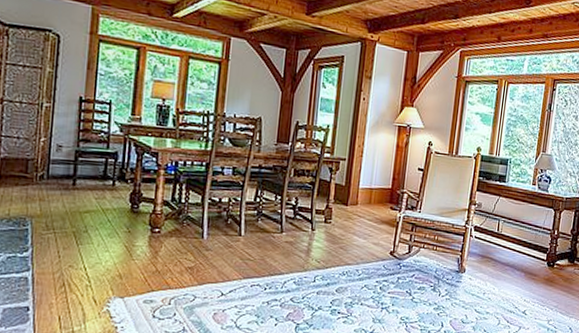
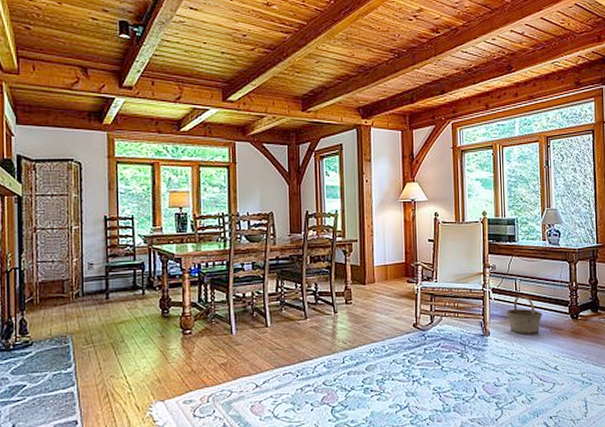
basket: none [485,236,520,277] -> present [506,295,543,335]

